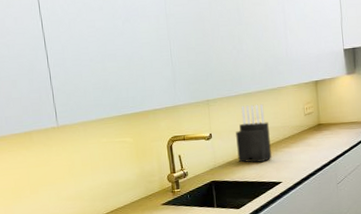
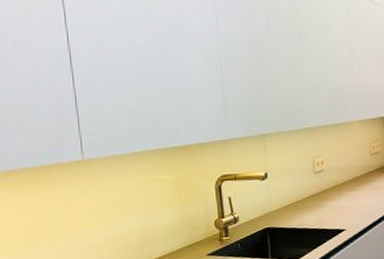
knife block: present [236,104,272,163] -> none [294,140,334,208]

